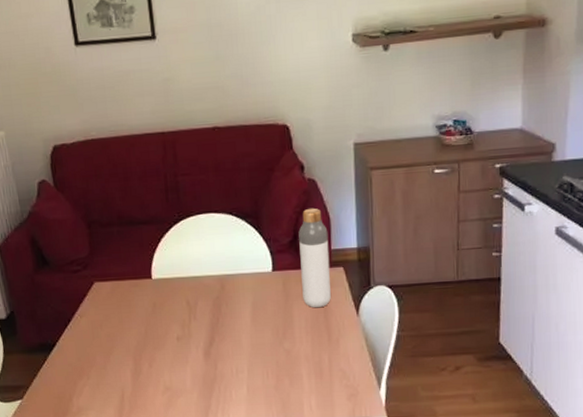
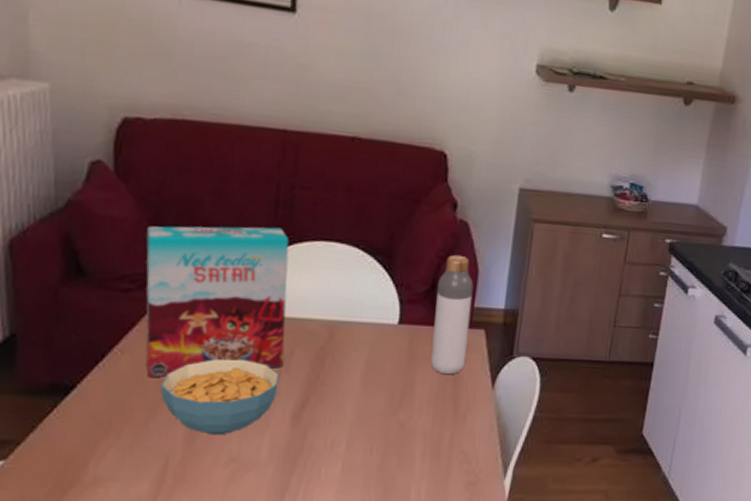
cereal box: none [82,208,191,333] -> present [145,226,290,378]
cereal bowl: none [109,312,190,372] -> present [160,358,280,436]

